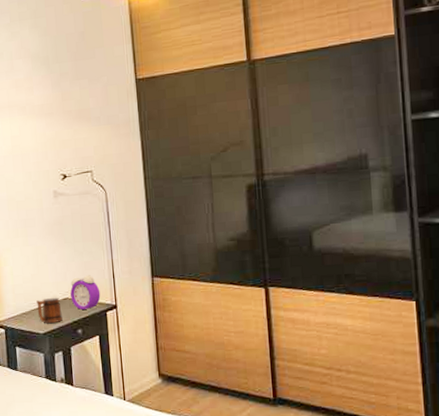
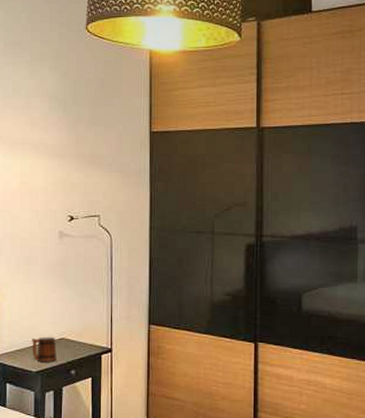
alarm clock: present [70,275,101,310] -> none [67,317,97,351]

